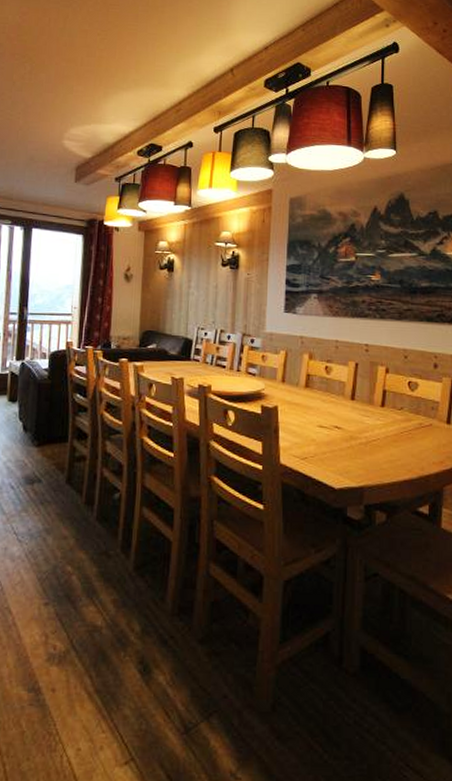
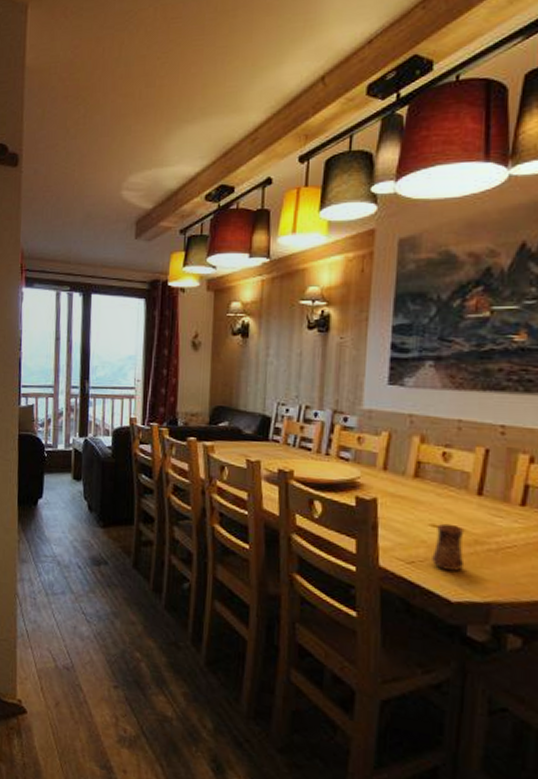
cup: none [320,424,344,463] -> present [432,523,465,571]

